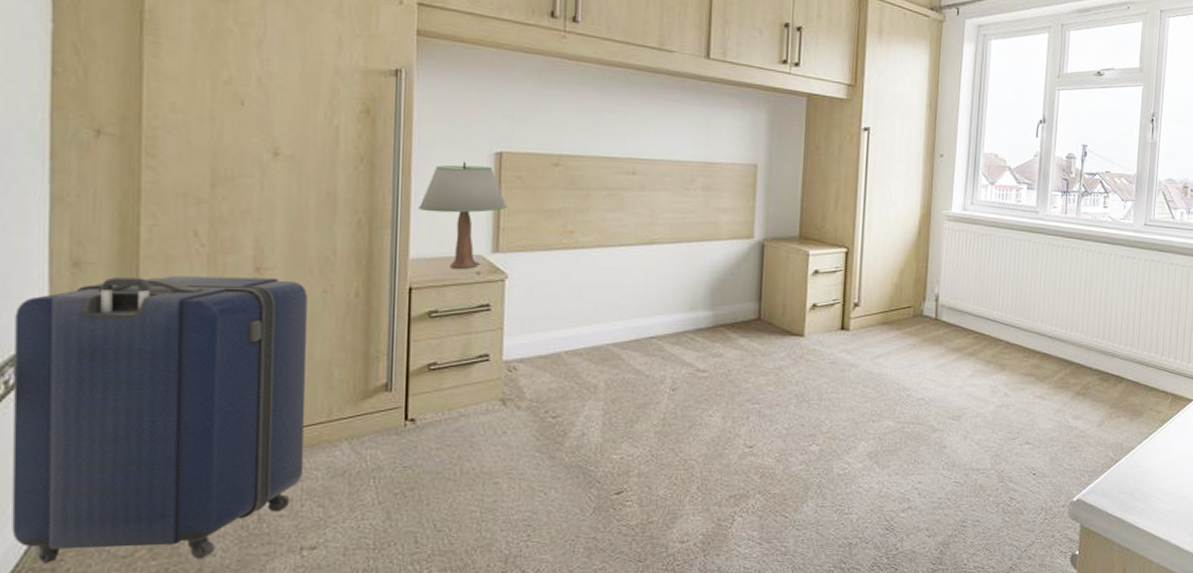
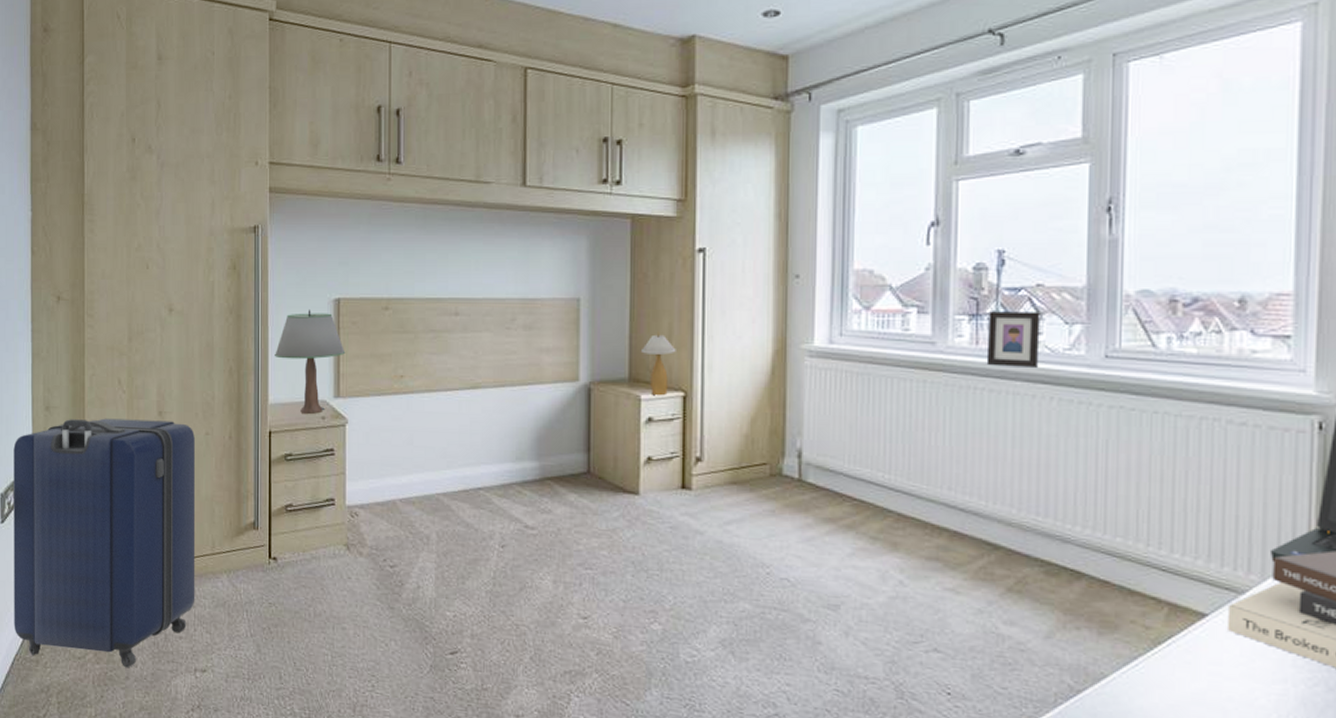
table lamp: none [810,196,842,252] -> present [640,331,676,396]
picture frame: none [1071,189,1107,233] -> present [986,311,1040,369]

